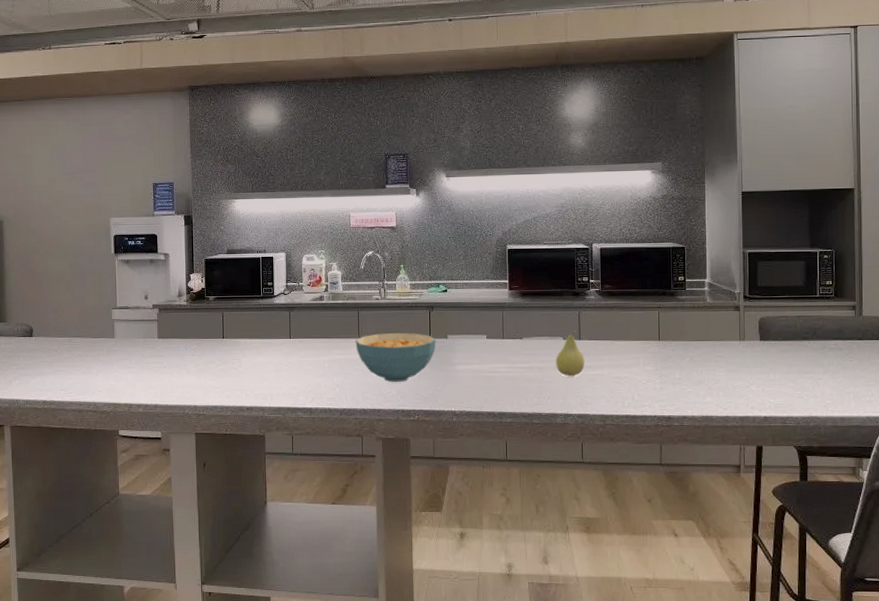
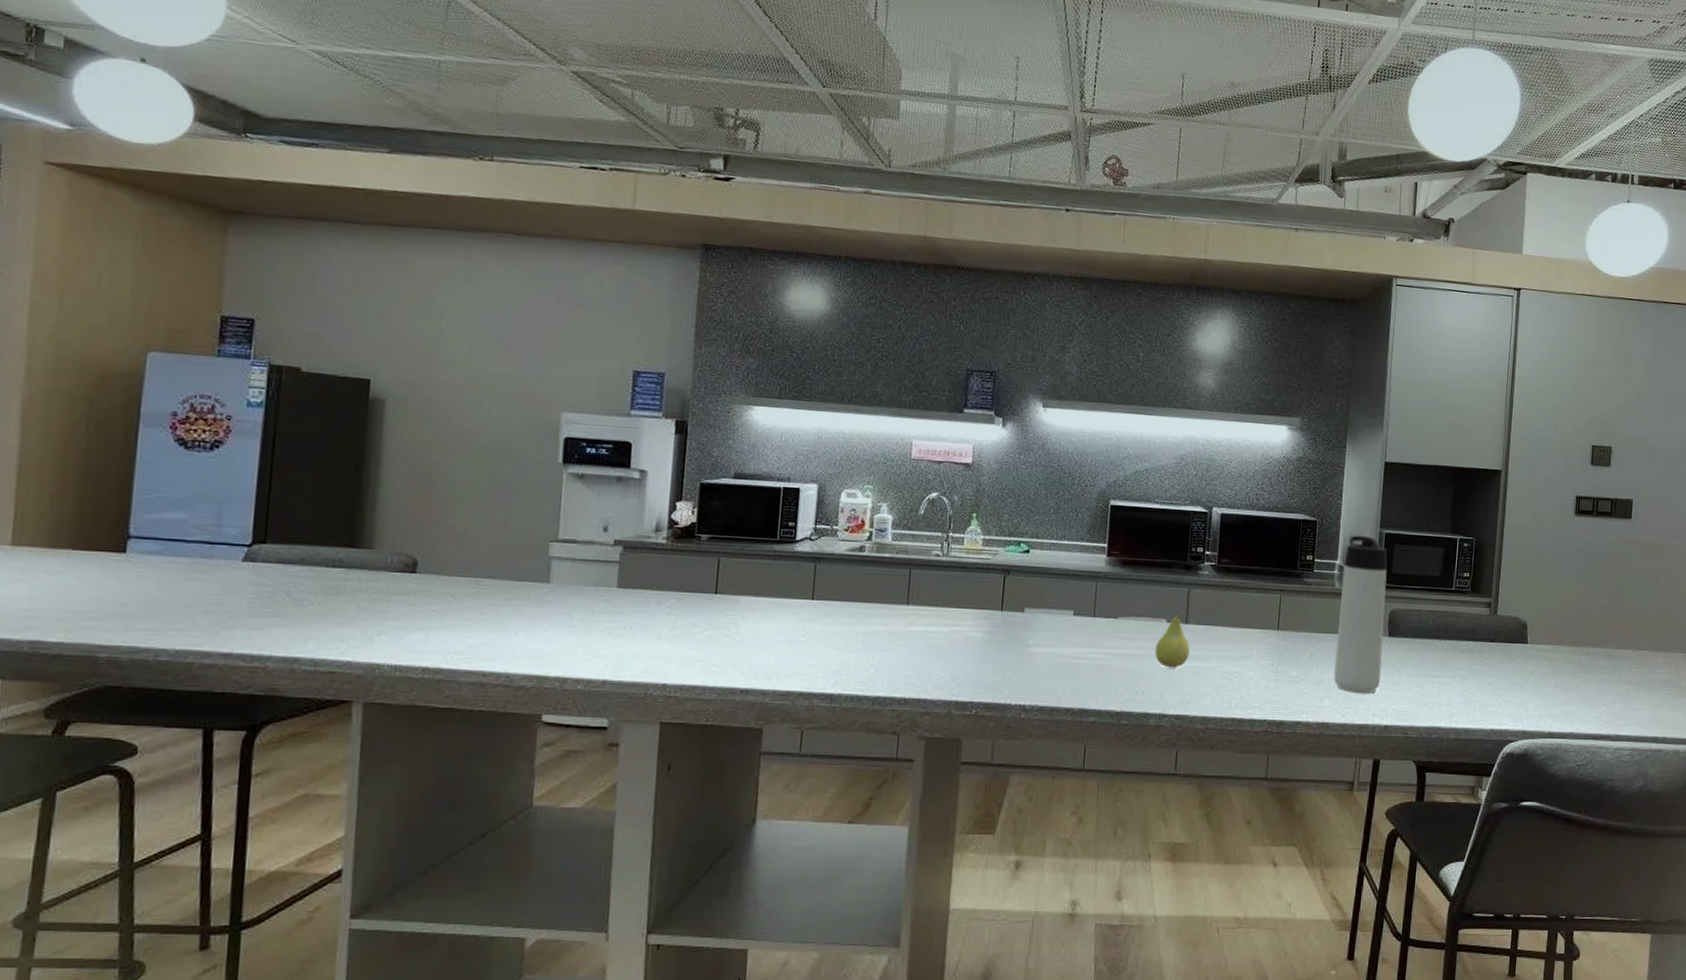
cereal bowl: present [355,332,436,382] -> none [902,600,1009,665]
thermos bottle: none [712,256,756,389] -> present [1334,535,1388,693]

